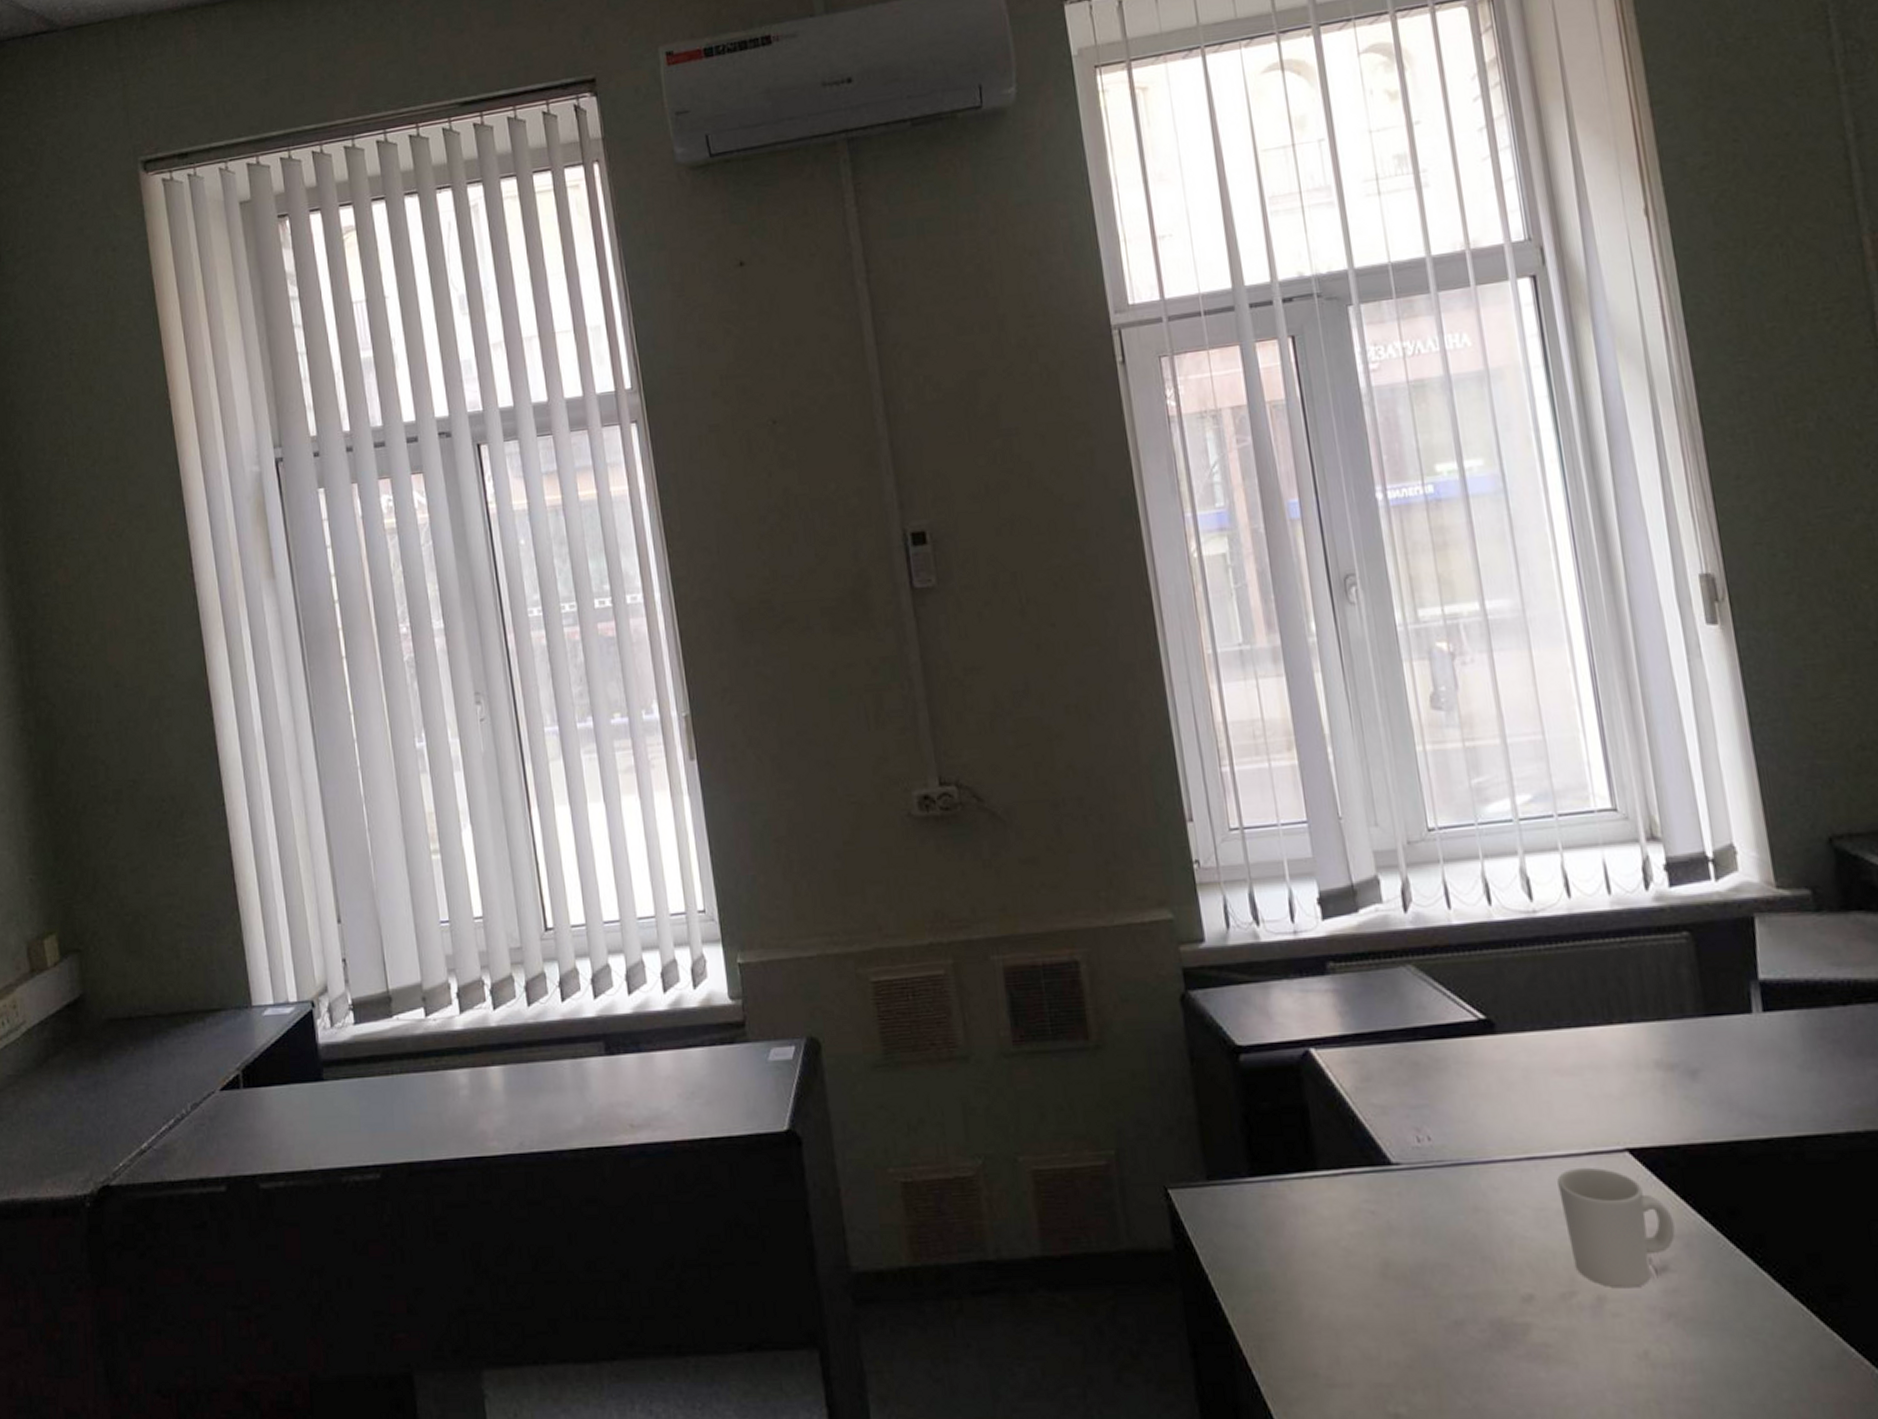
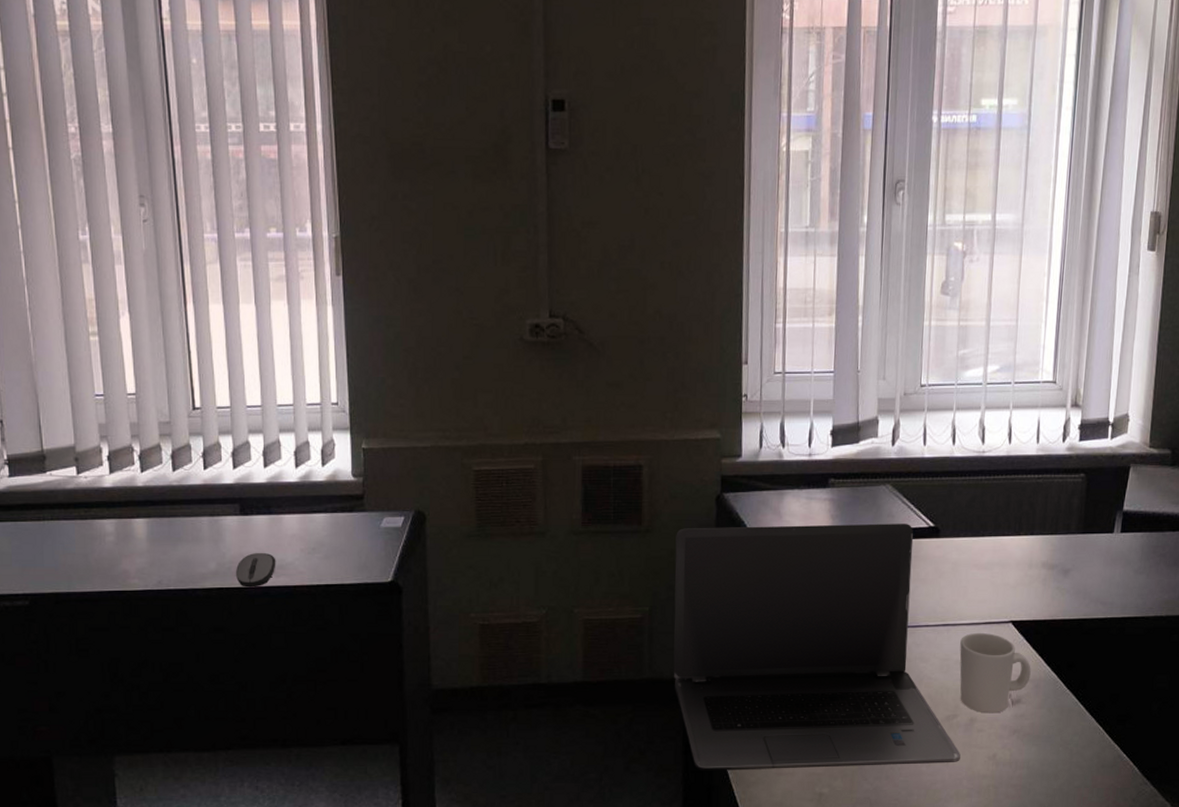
computer mouse: none [605,1100,651,1146] -> present [235,552,276,588]
laptop computer: none [1135,1017,1595,1382] -> present [673,523,961,771]

